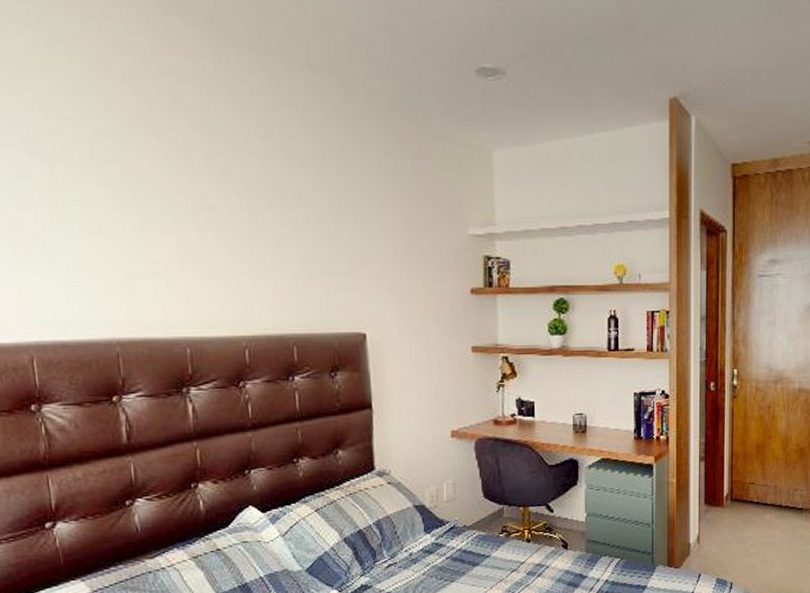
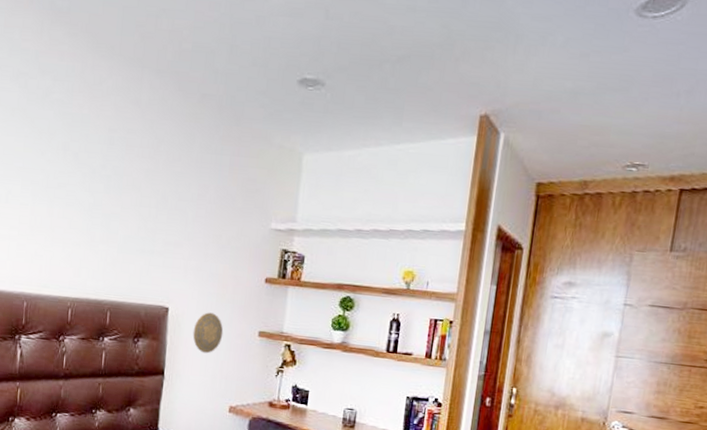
decorative plate: none [398,333,433,379] -> present [192,312,224,354]

